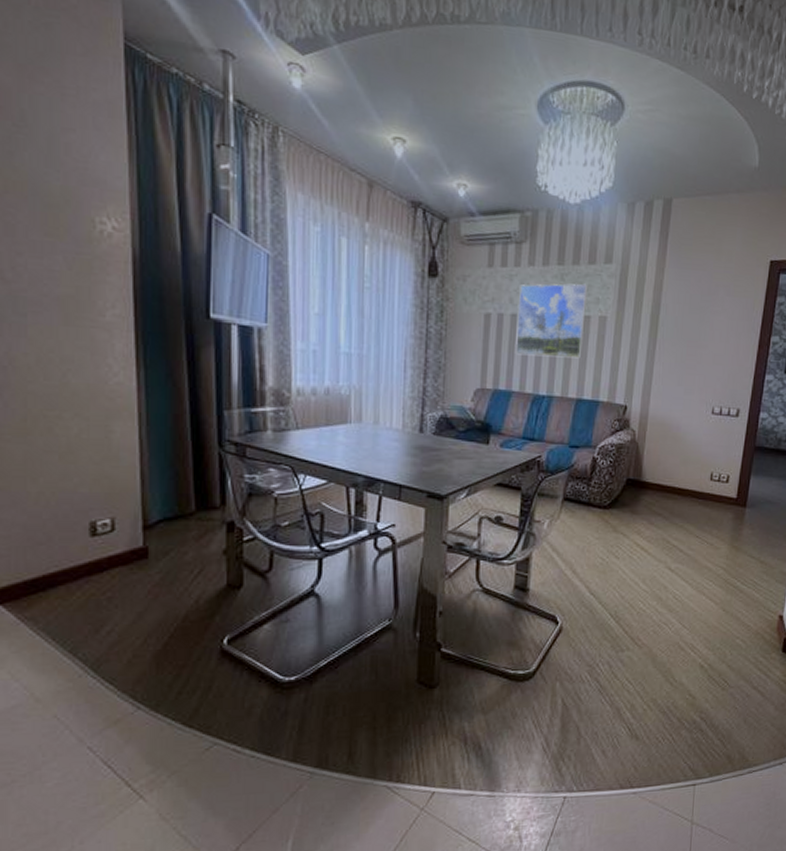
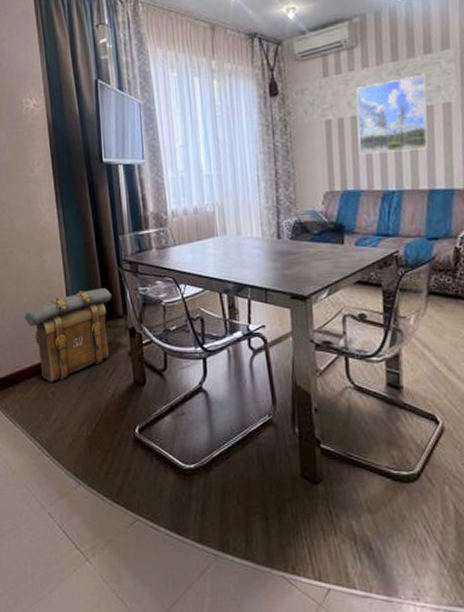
backpack: none [72,472,207,585] -> present [24,288,112,382]

